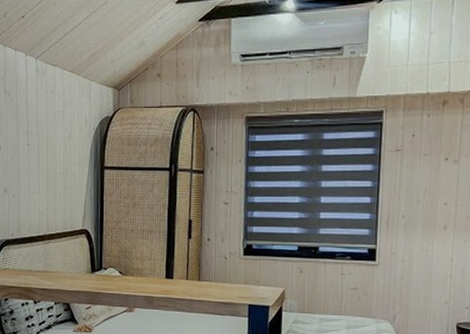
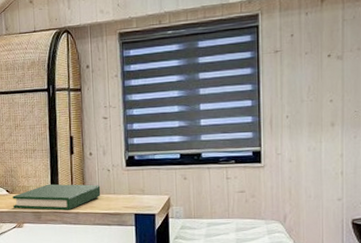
hardback book: none [125,268,216,297] -> present [12,184,101,211]

